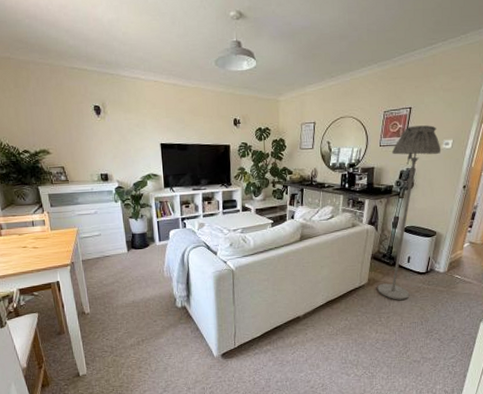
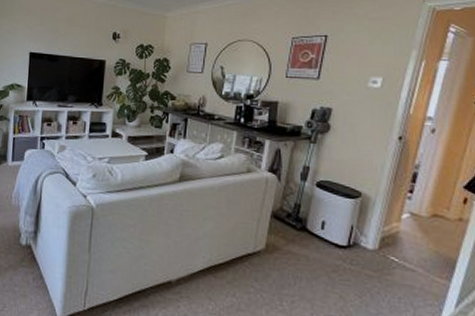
floor lamp: present [377,125,441,300] -> none [278,57,367,280]

